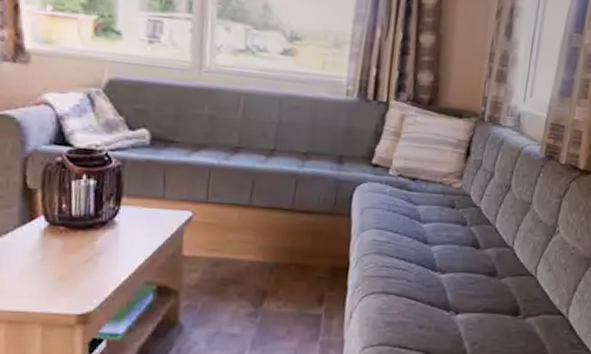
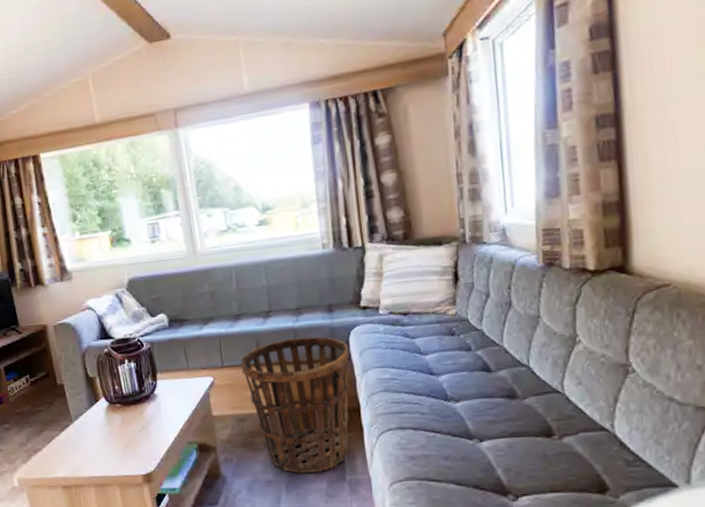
basket: none [228,183,351,329] -> present [240,336,350,473]

